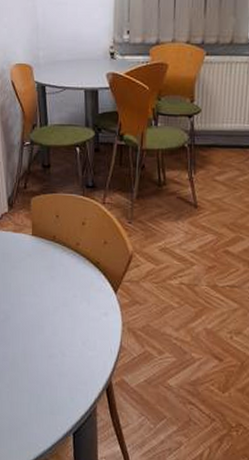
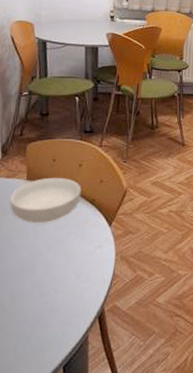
cereal bowl: none [18,234,85,282] -> present [10,177,81,223]

